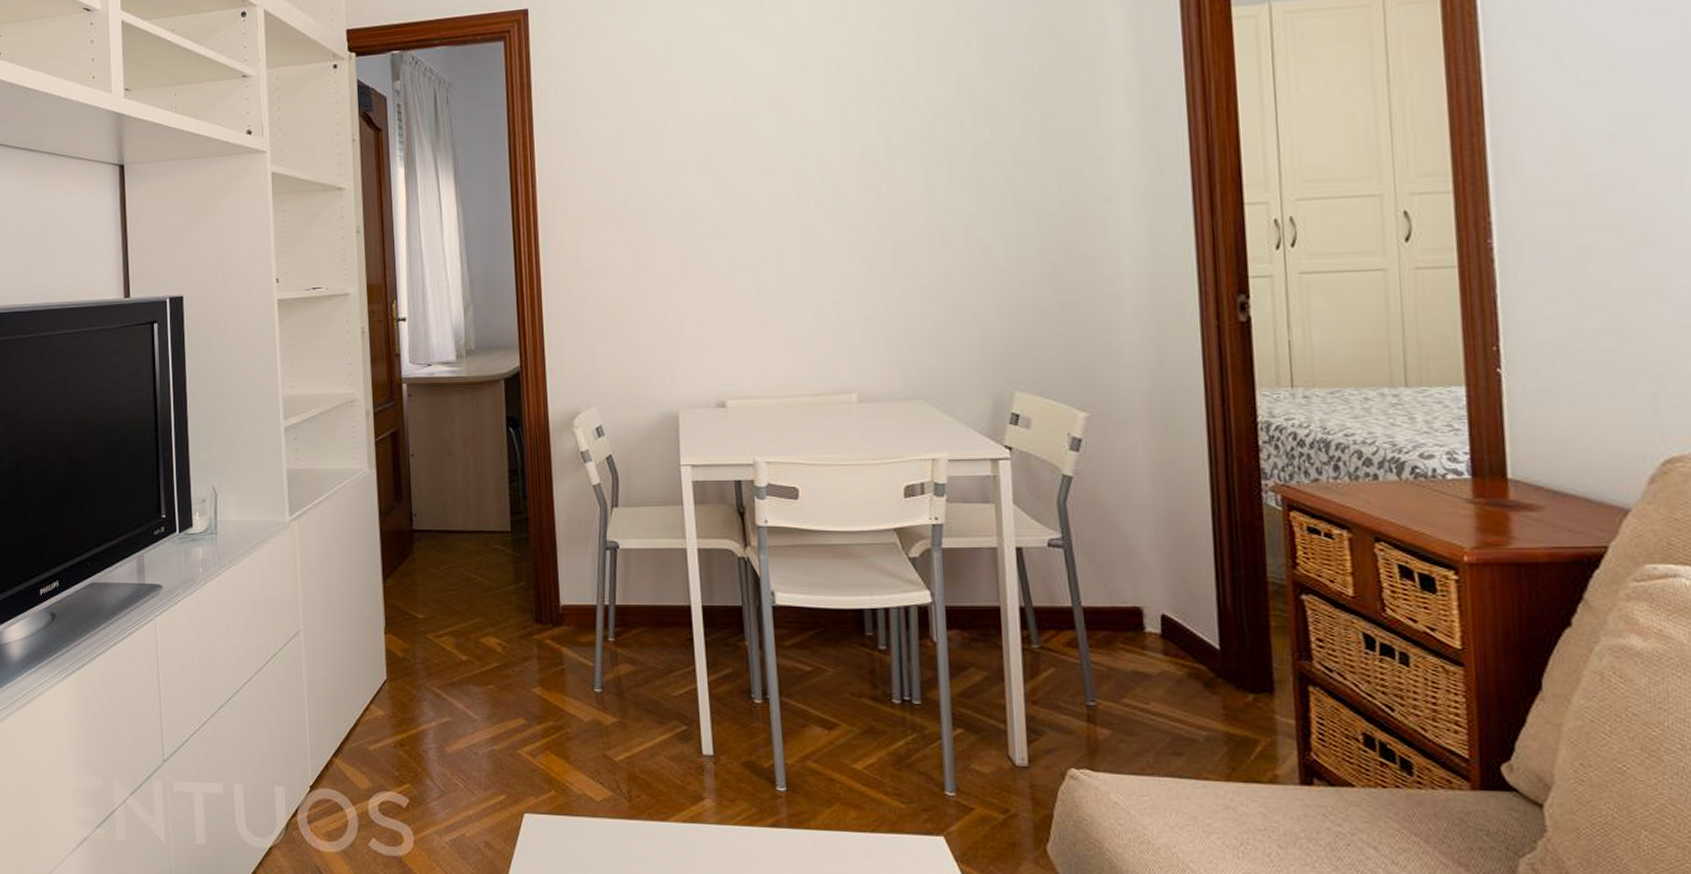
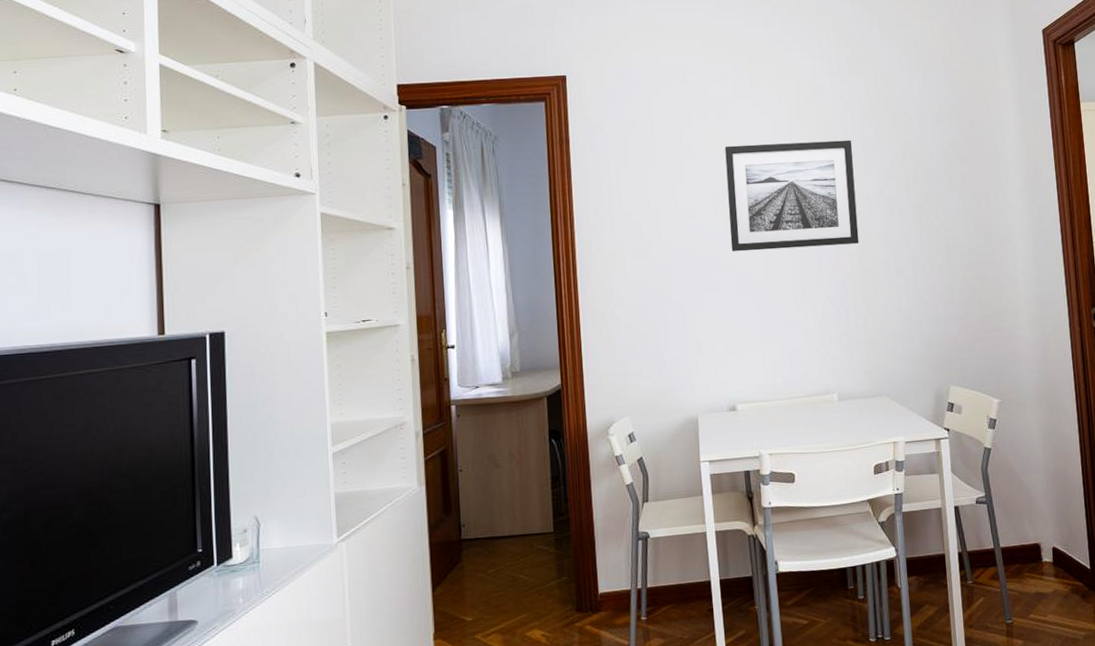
wall art: none [717,72,892,216] -> present [725,140,859,252]

